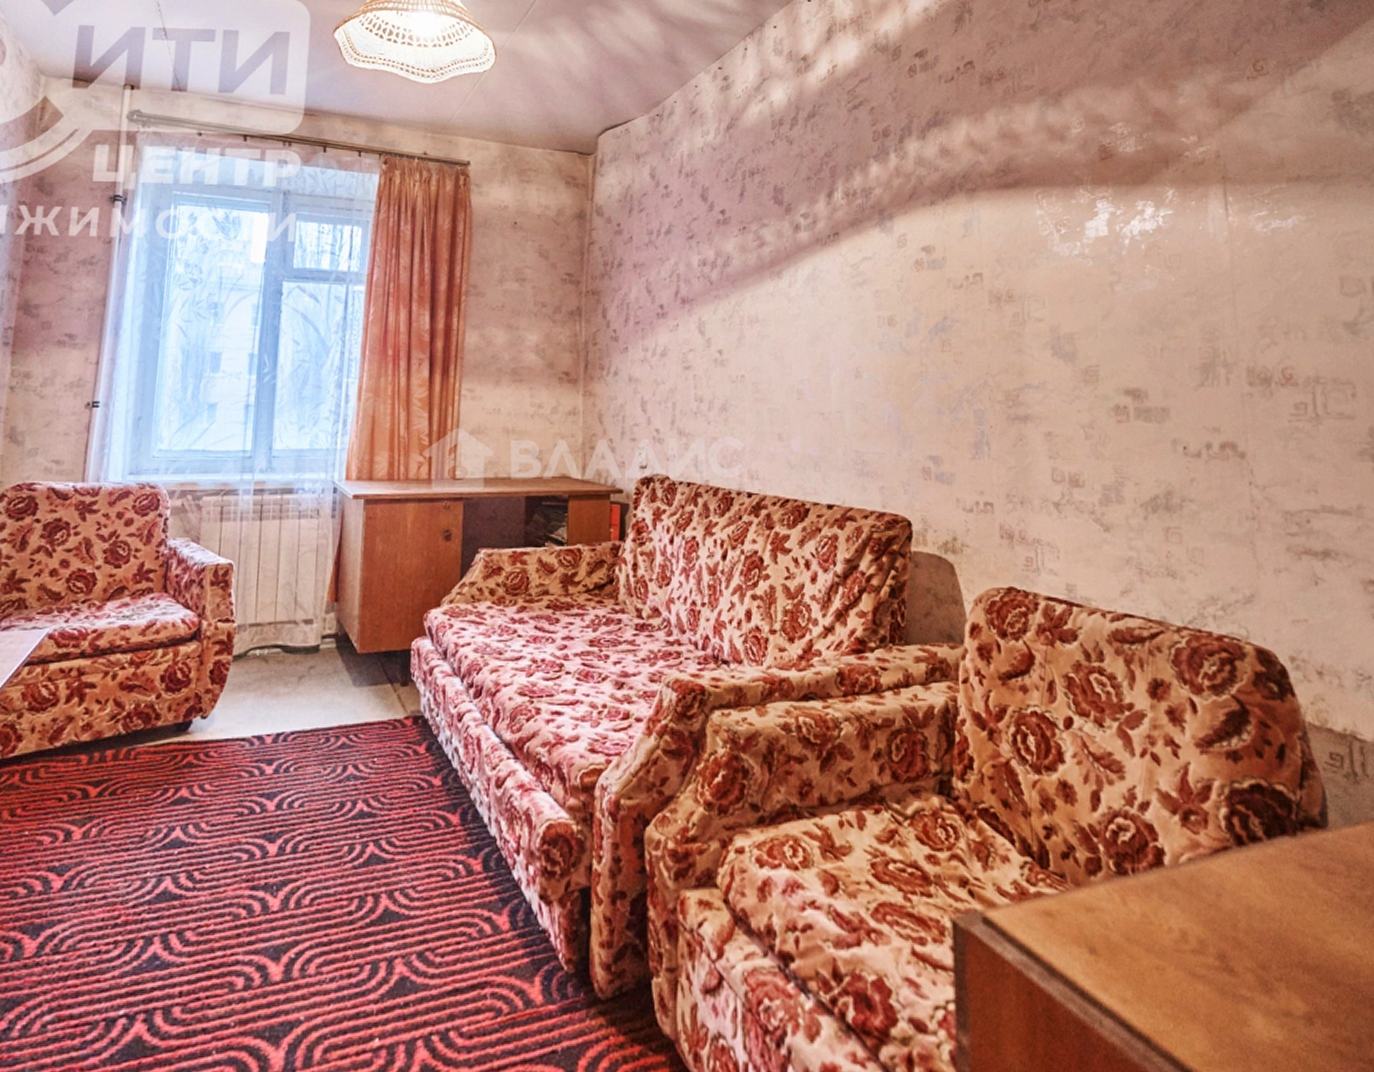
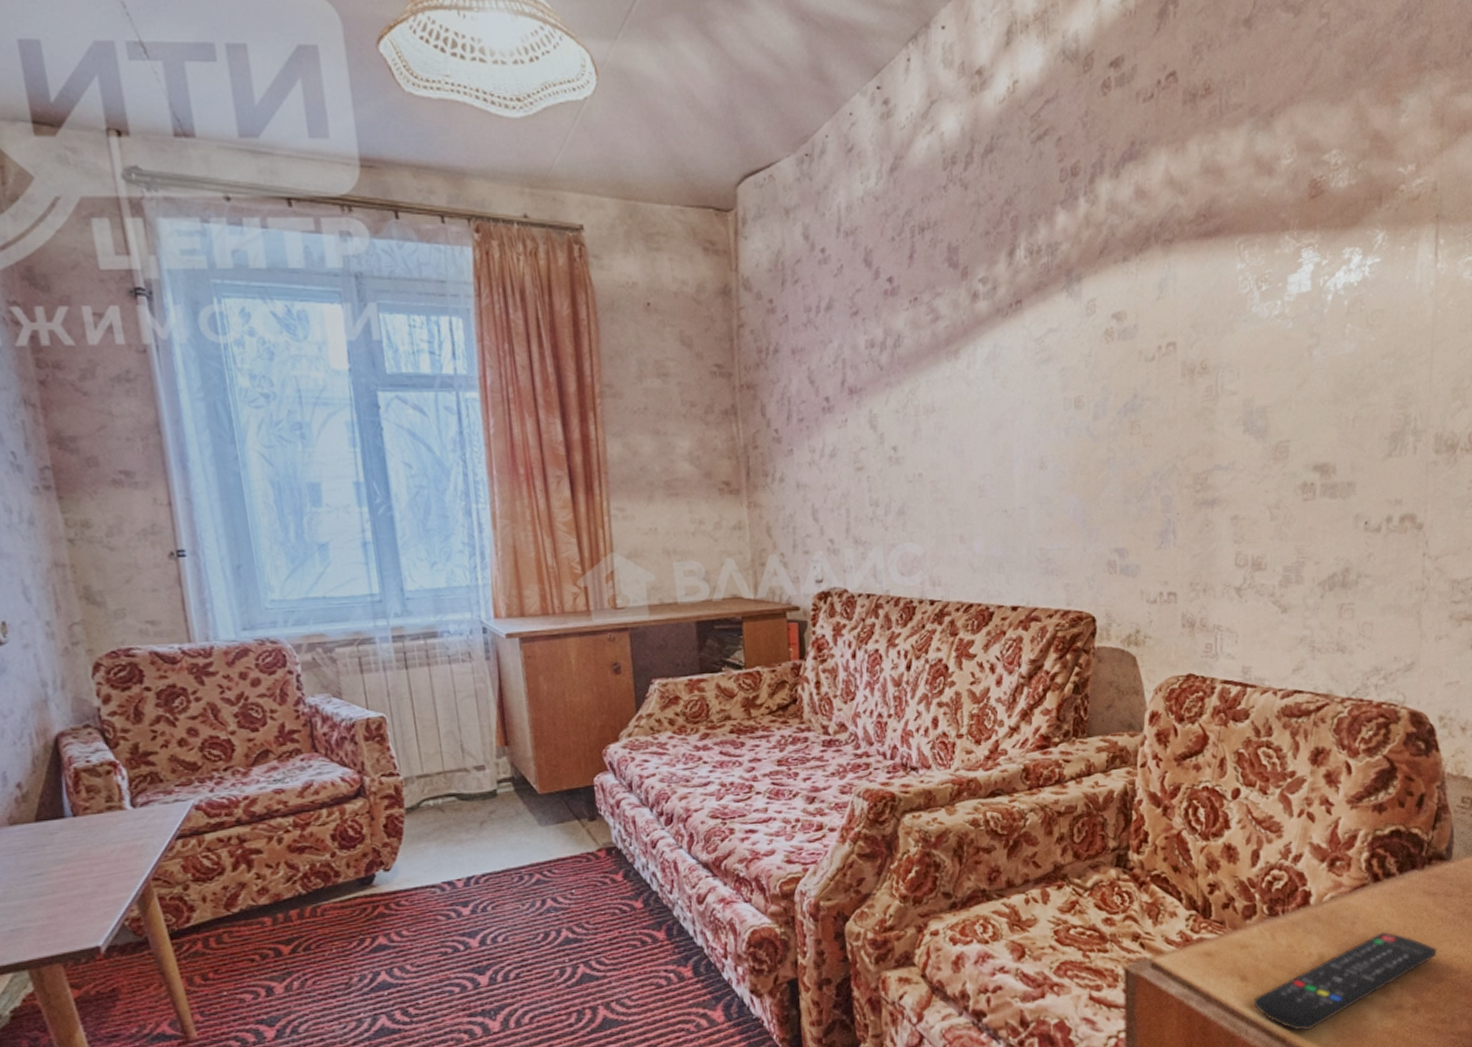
remote control: none [1107,909,1327,1030] -> present [1254,931,1438,1030]

